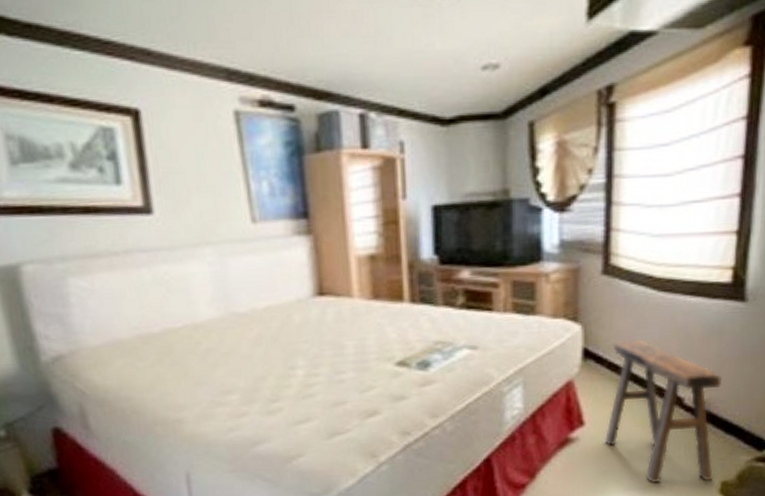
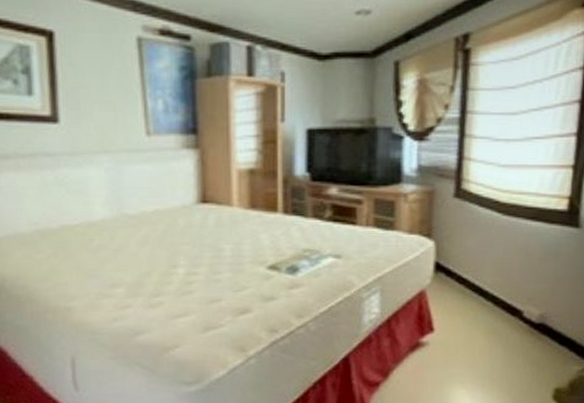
stool: present [604,340,723,484] -> none [451,256,558,388]

